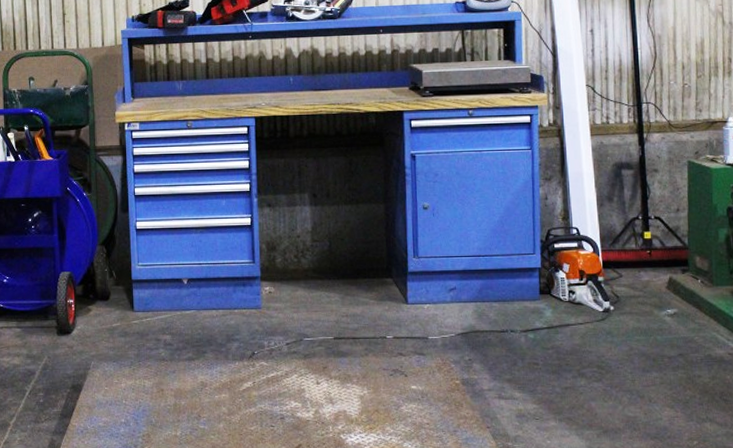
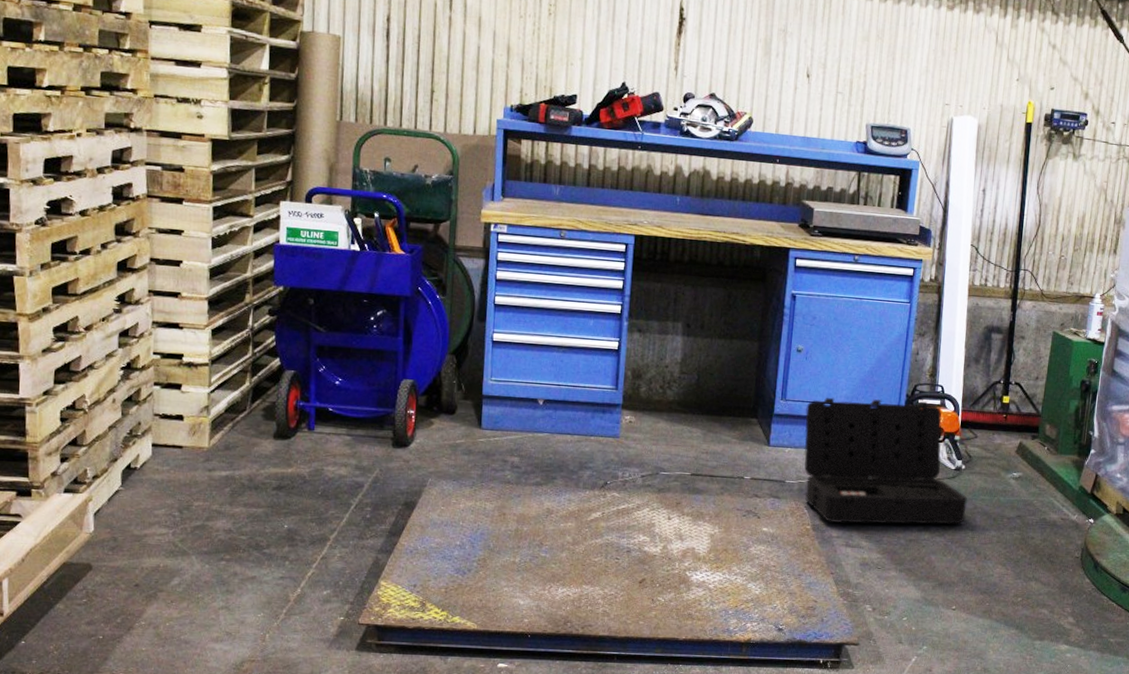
toolbox: none [440,245,622,375] -> present [803,397,968,525]

